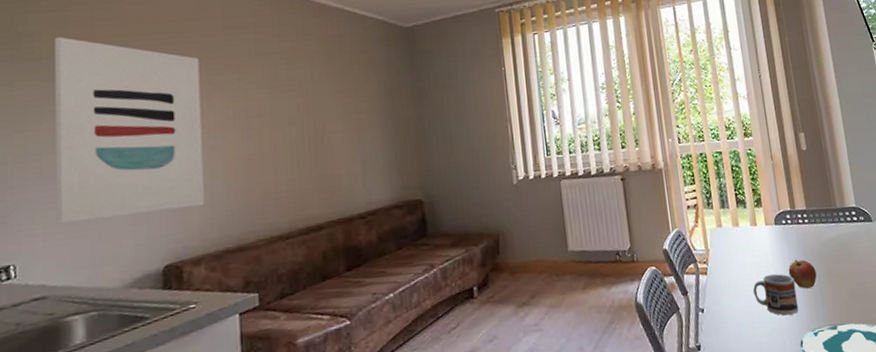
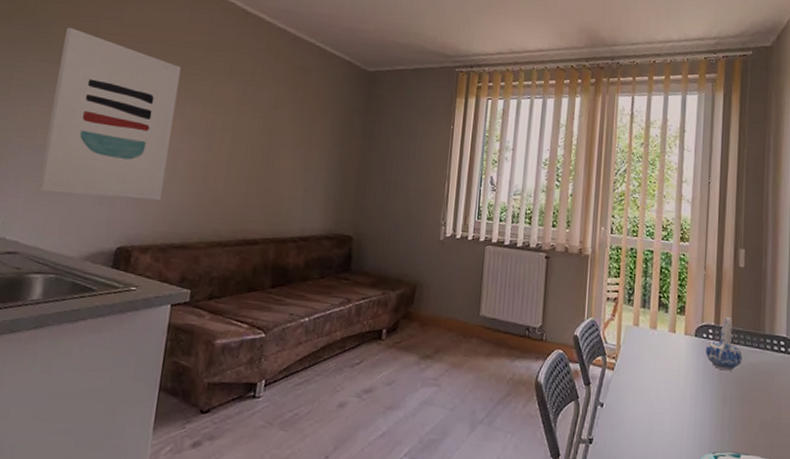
cup: present [753,274,799,316] -> none [659,385,704,432]
ceramic pitcher: none [786,200,822,251] -> present [705,317,743,371]
fruit: present [788,259,817,289] -> none [699,376,730,409]

